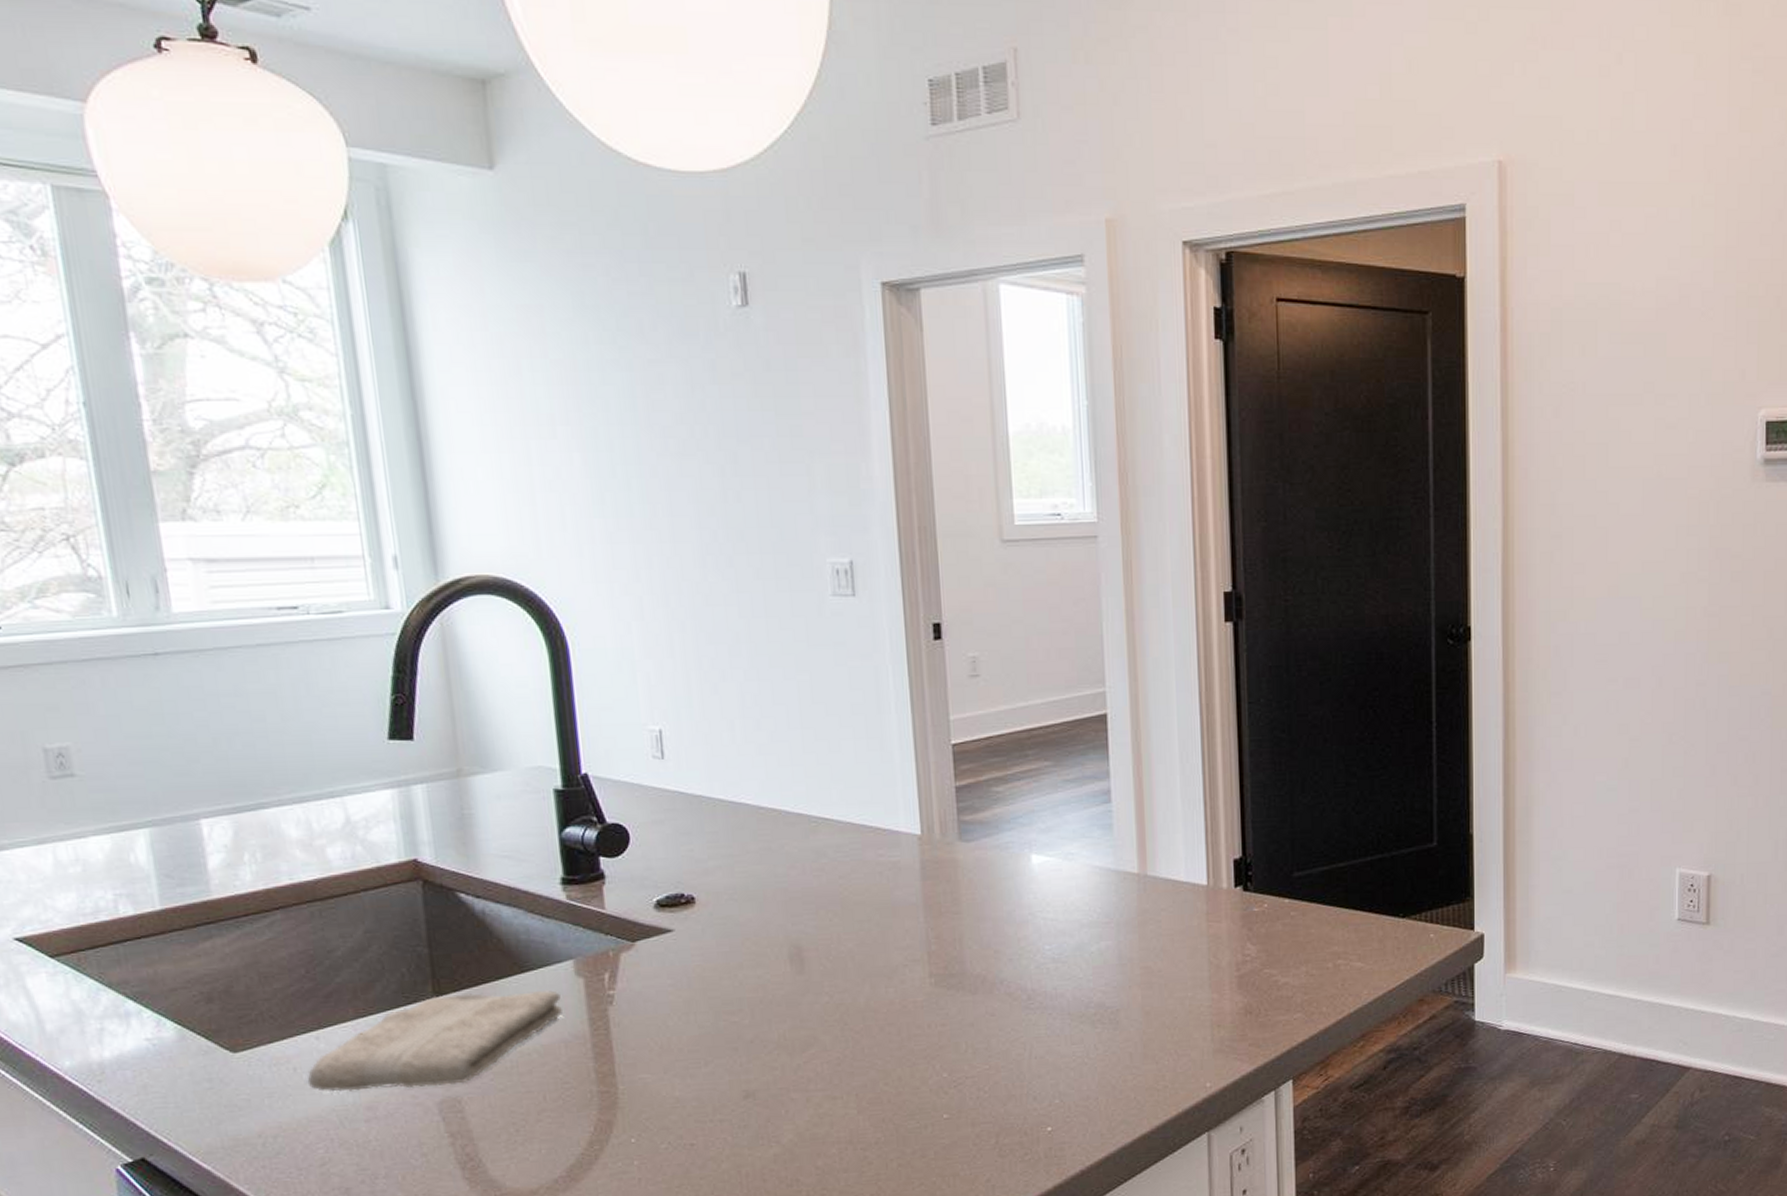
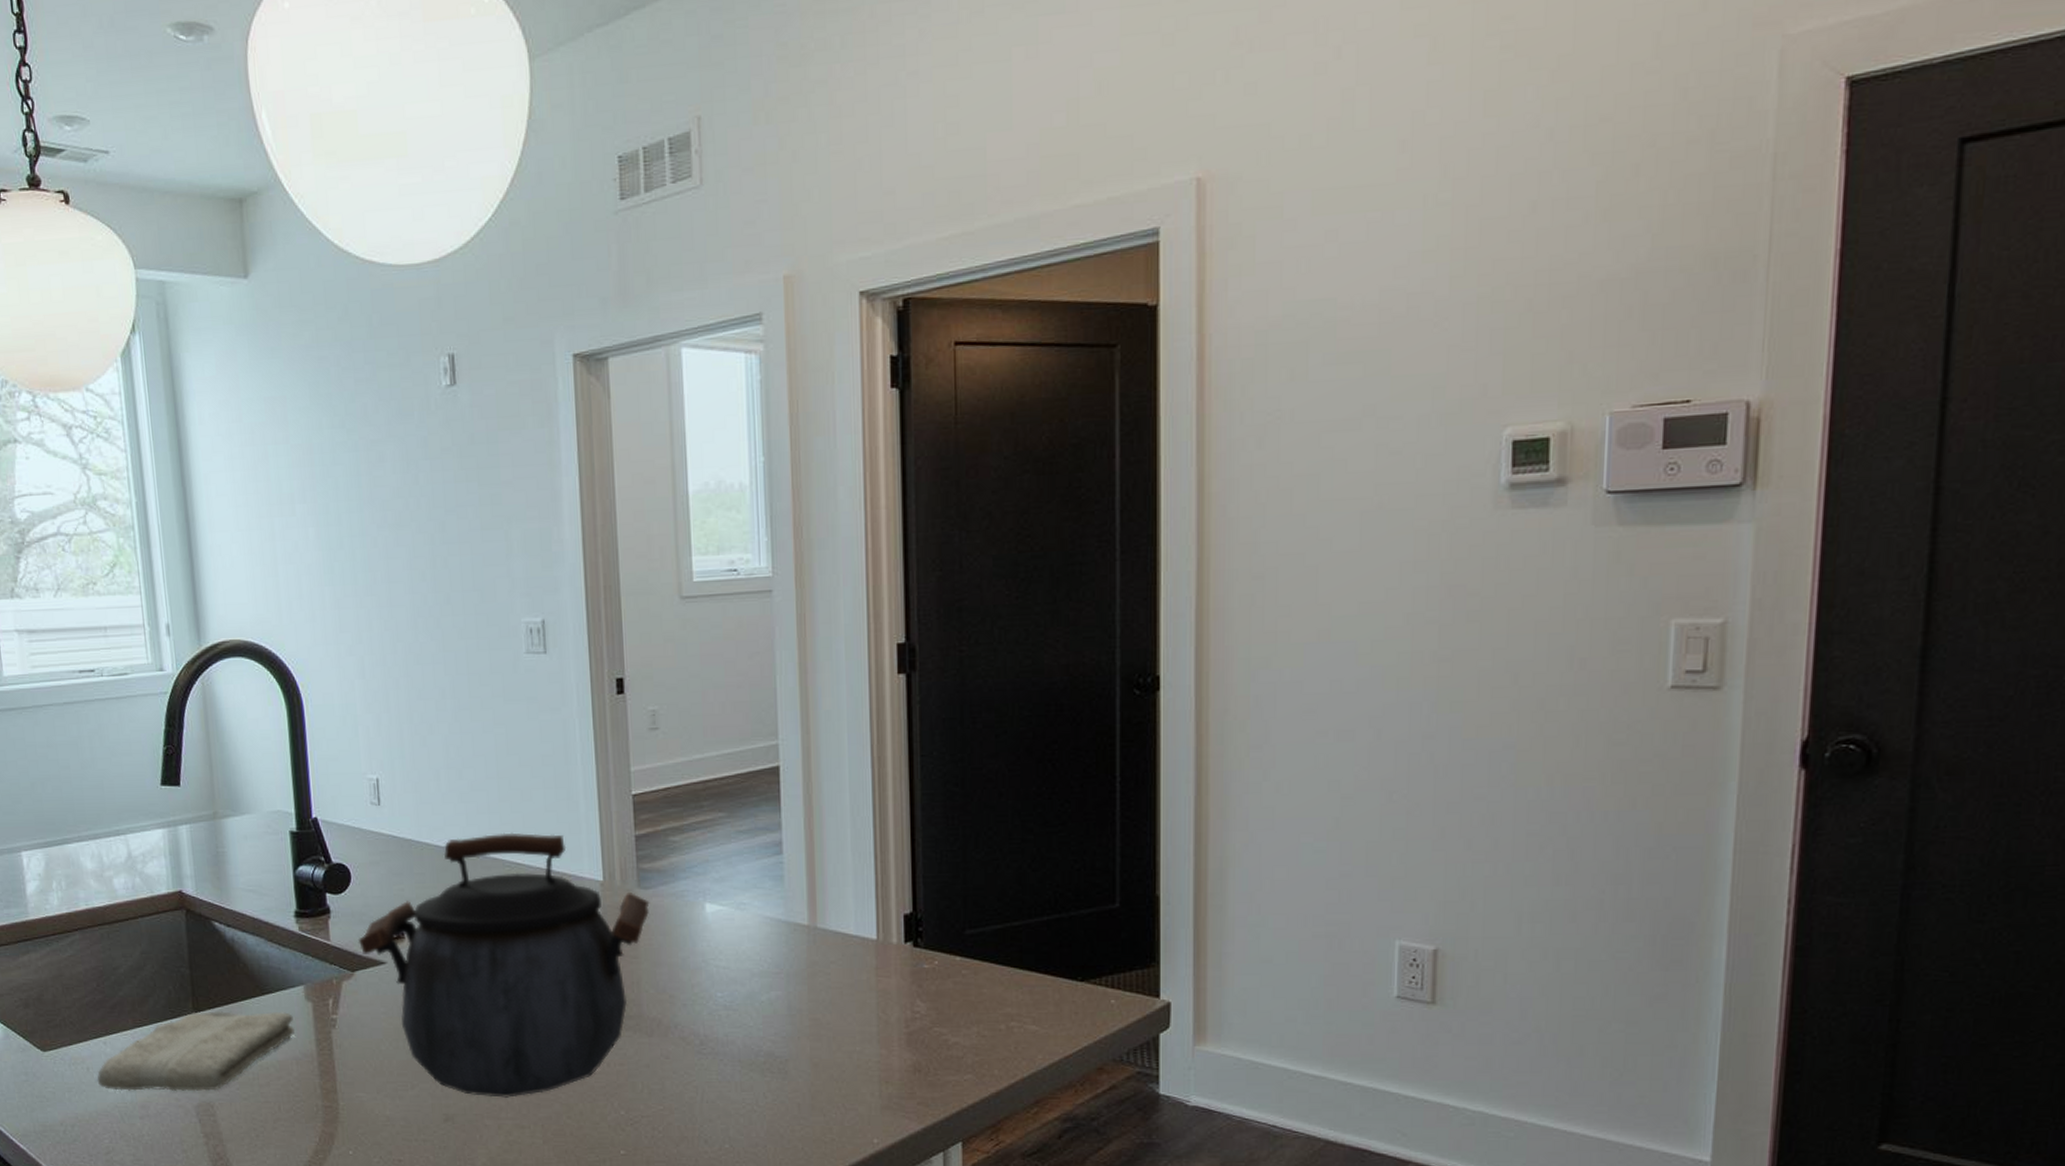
kettle: none [638,786,972,1069] -> present [357,832,650,1098]

